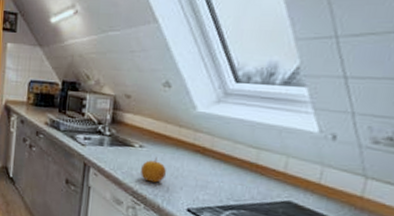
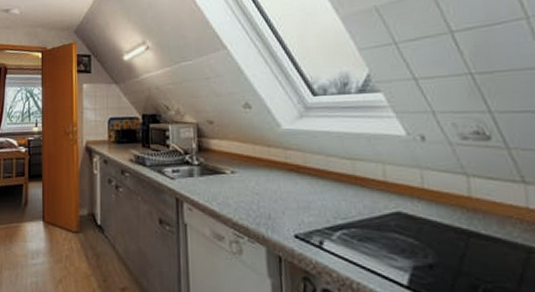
fruit: present [141,157,166,183] -> none [237,181,264,210]

